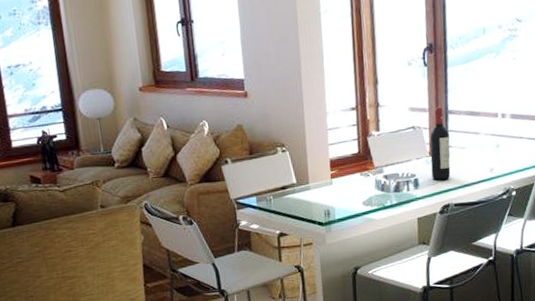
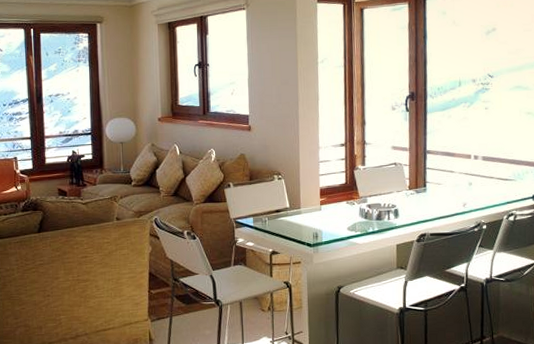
wine bottle: present [430,107,451,180] -> none [409,147,428,212]

